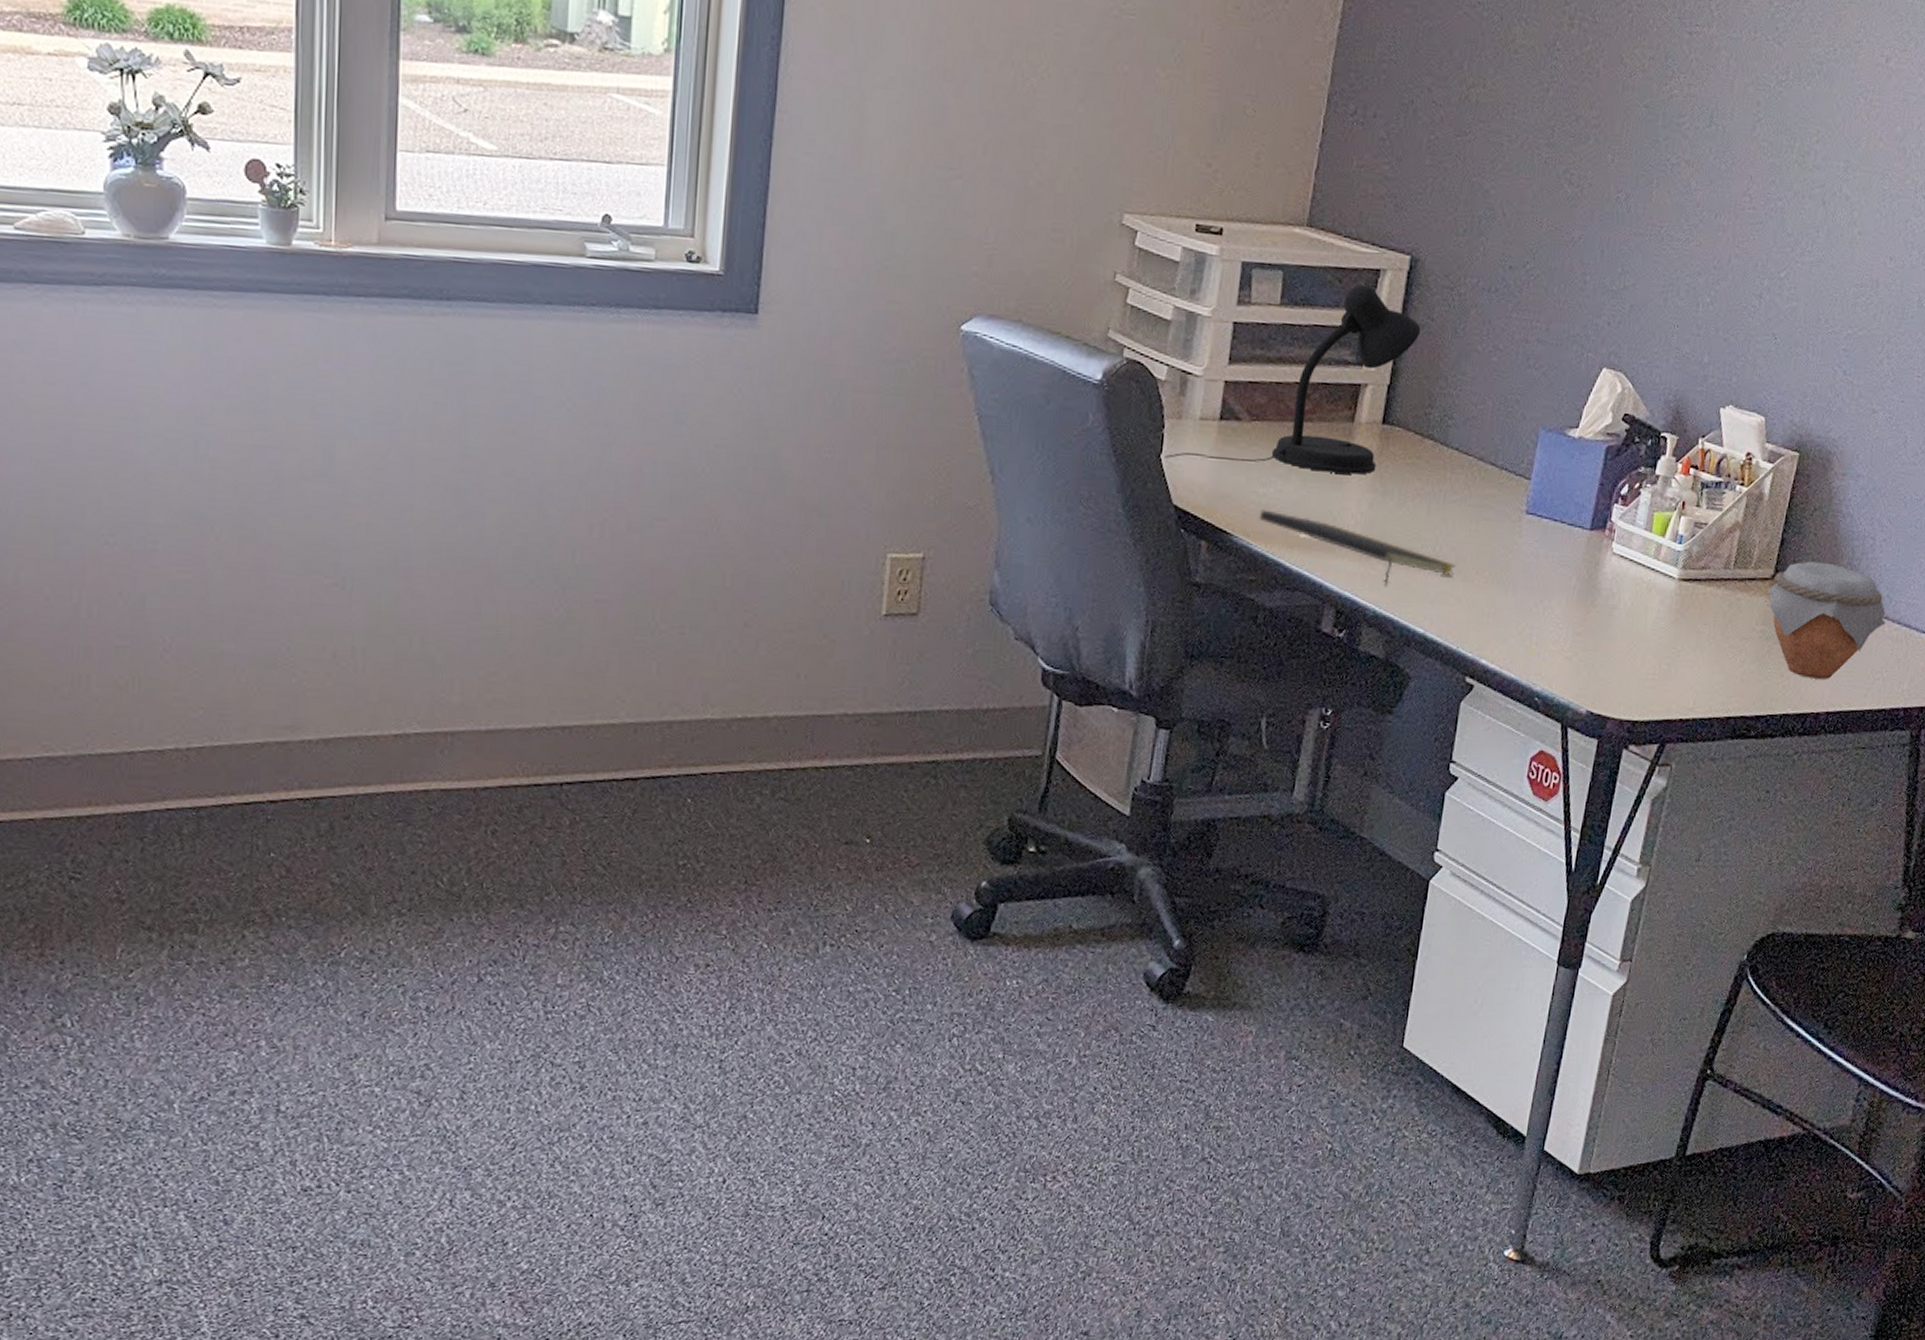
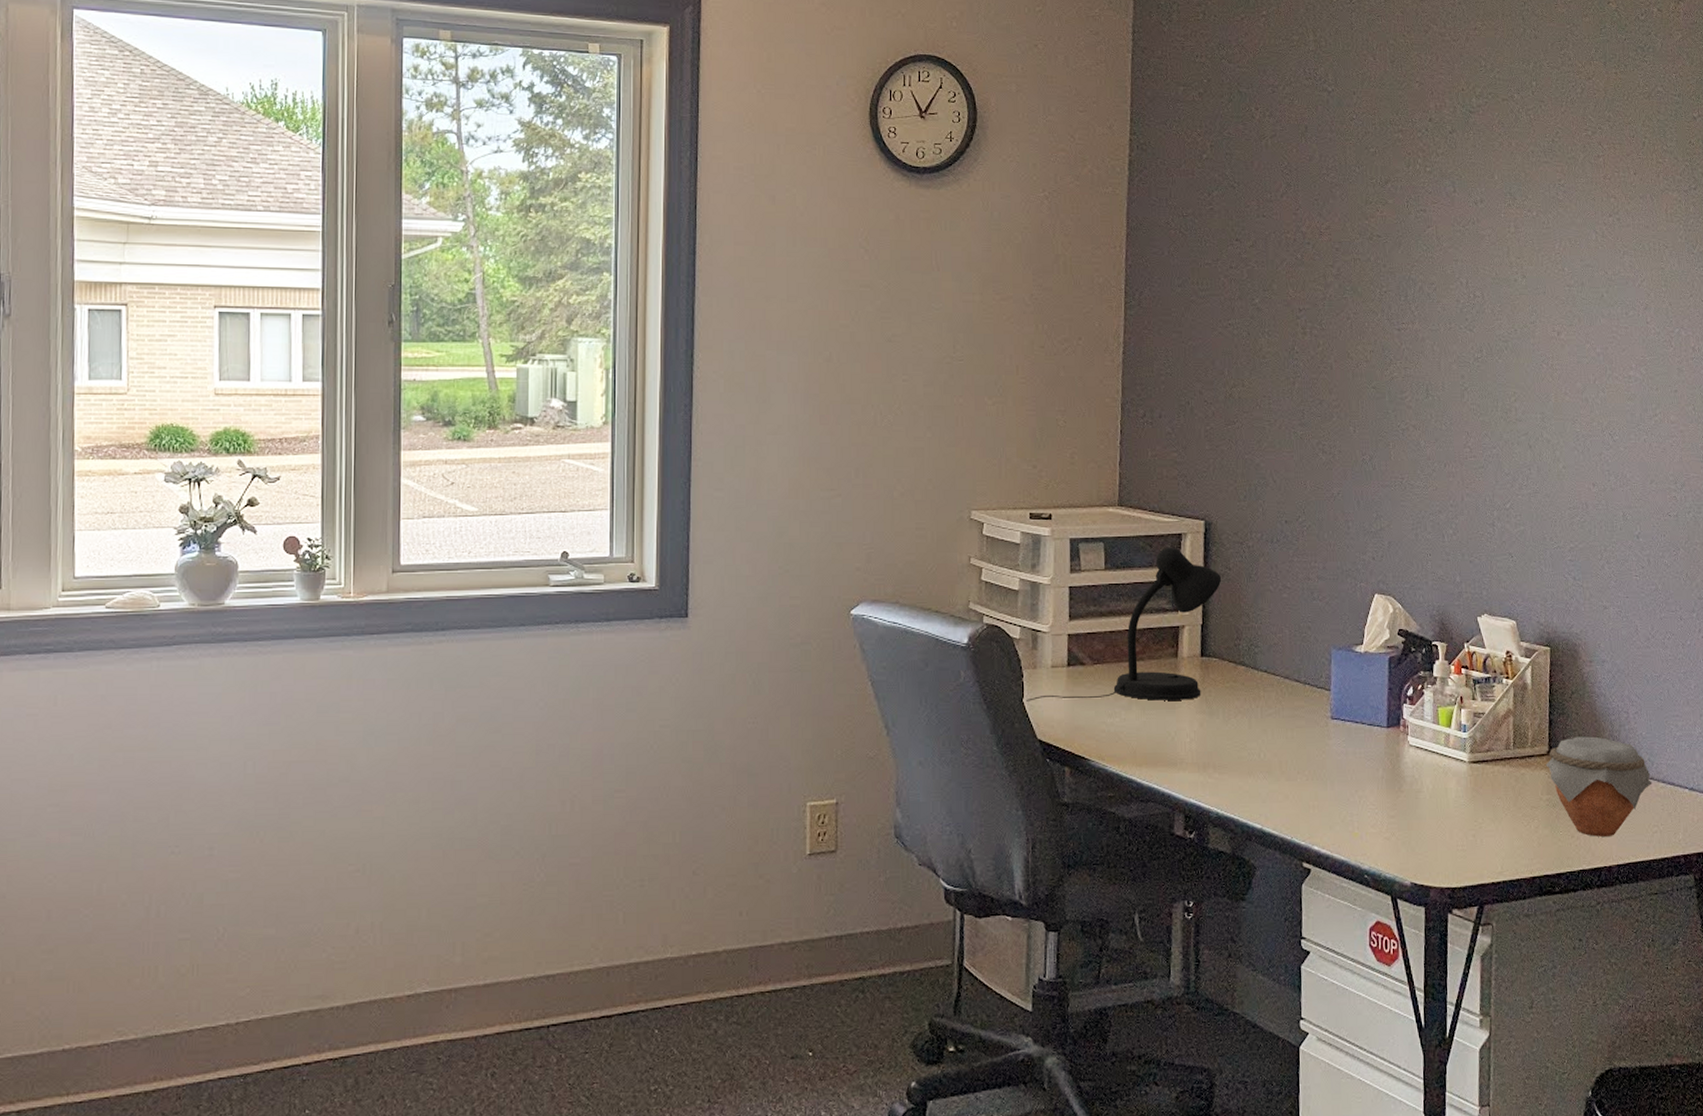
notepad: present [1259,509,1456,585] -> none [1110,736,1280,790]

